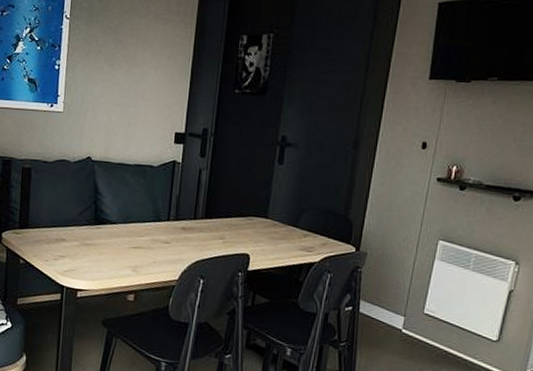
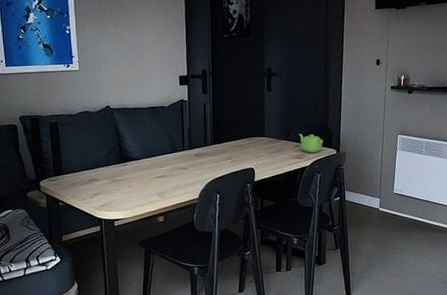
teapot: none [310,221,340,248] -> present [298,134,323,154]

